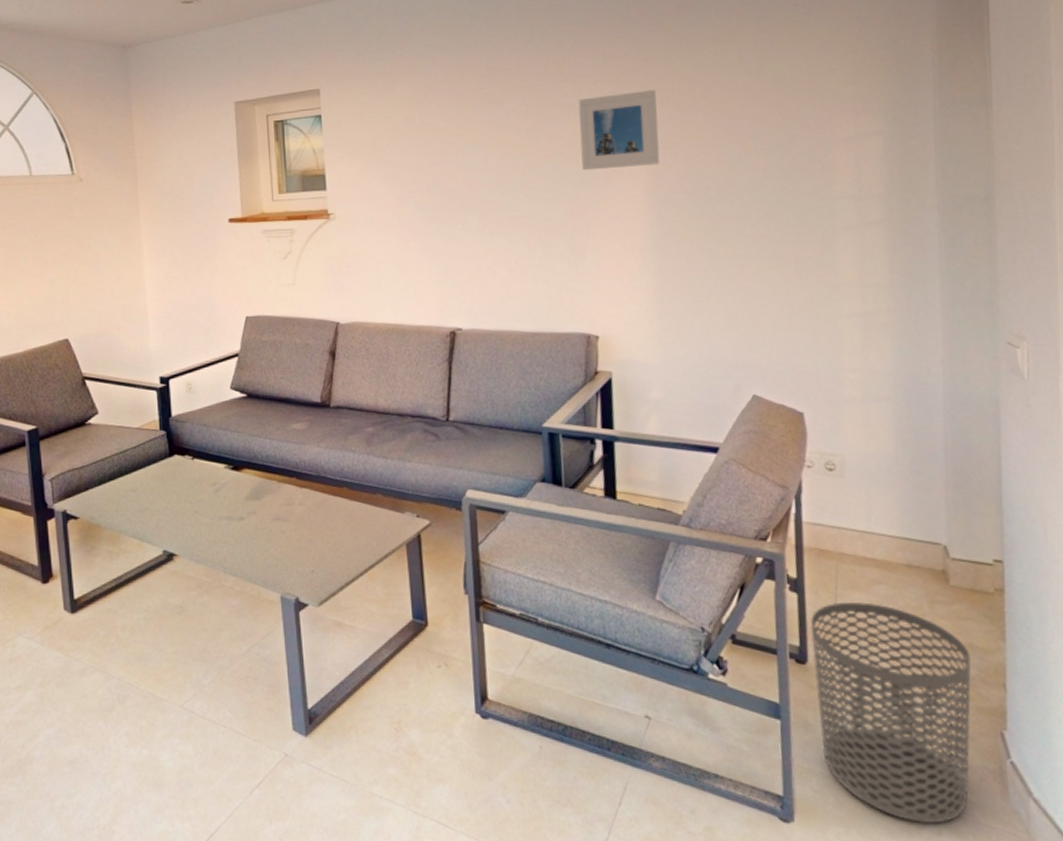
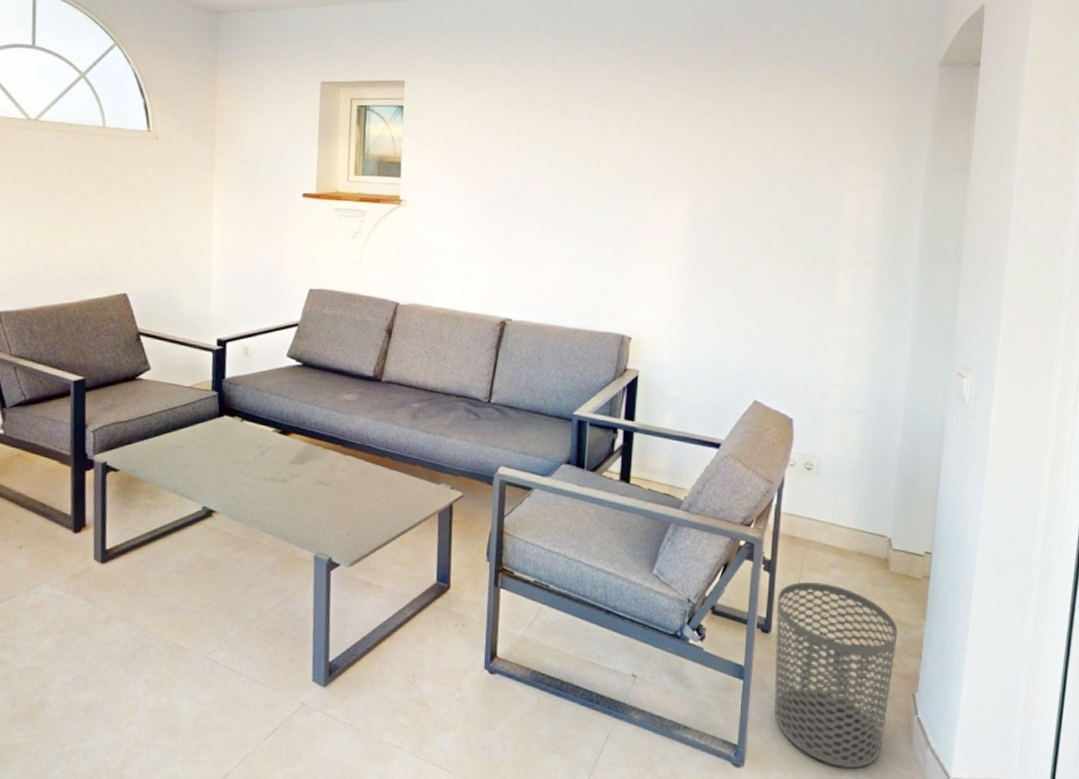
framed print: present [578,90,660,171] -> none [635,122,706,191]

